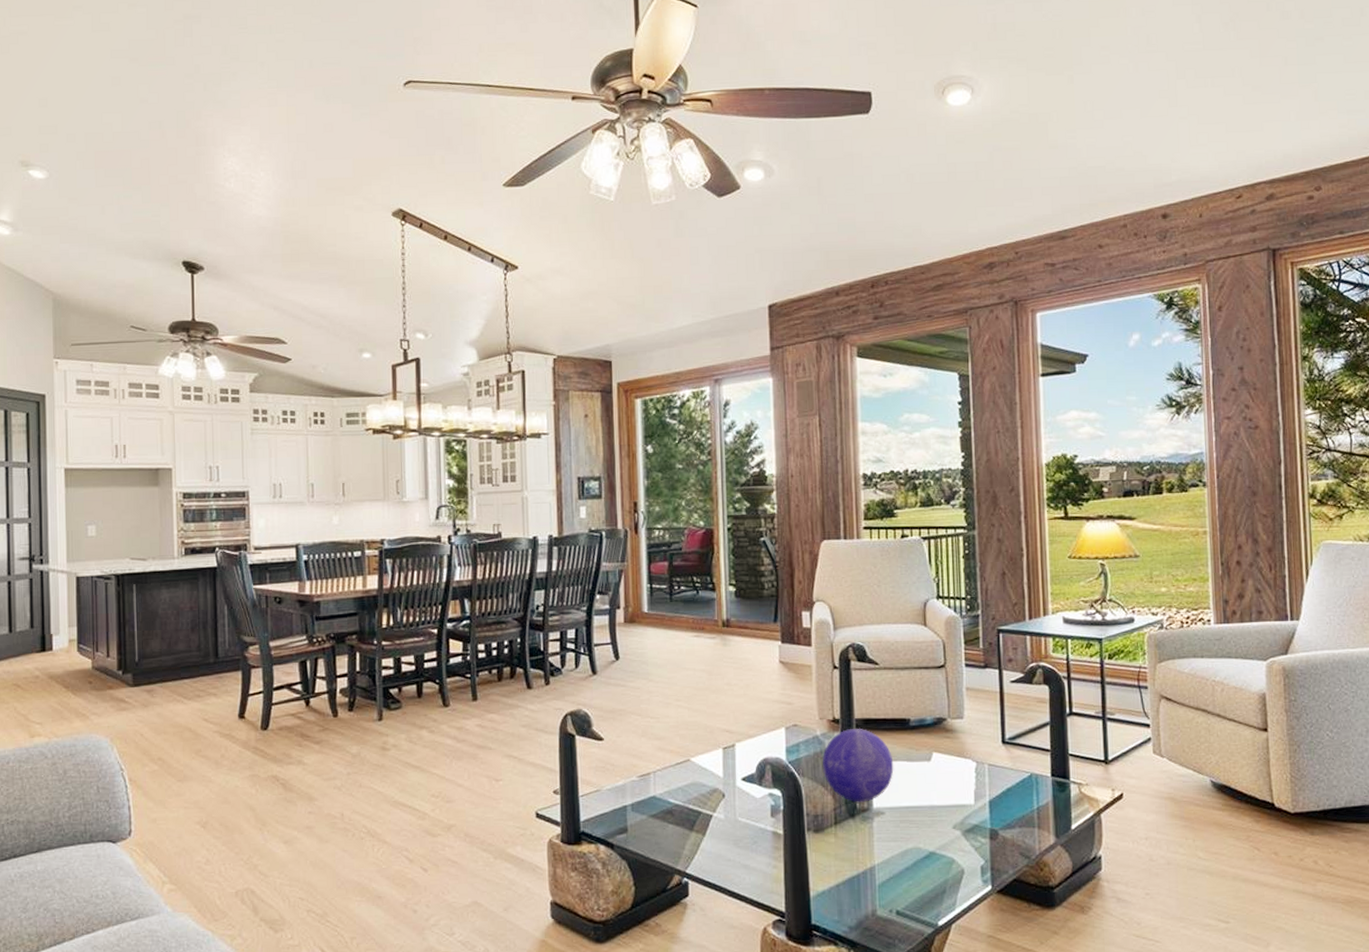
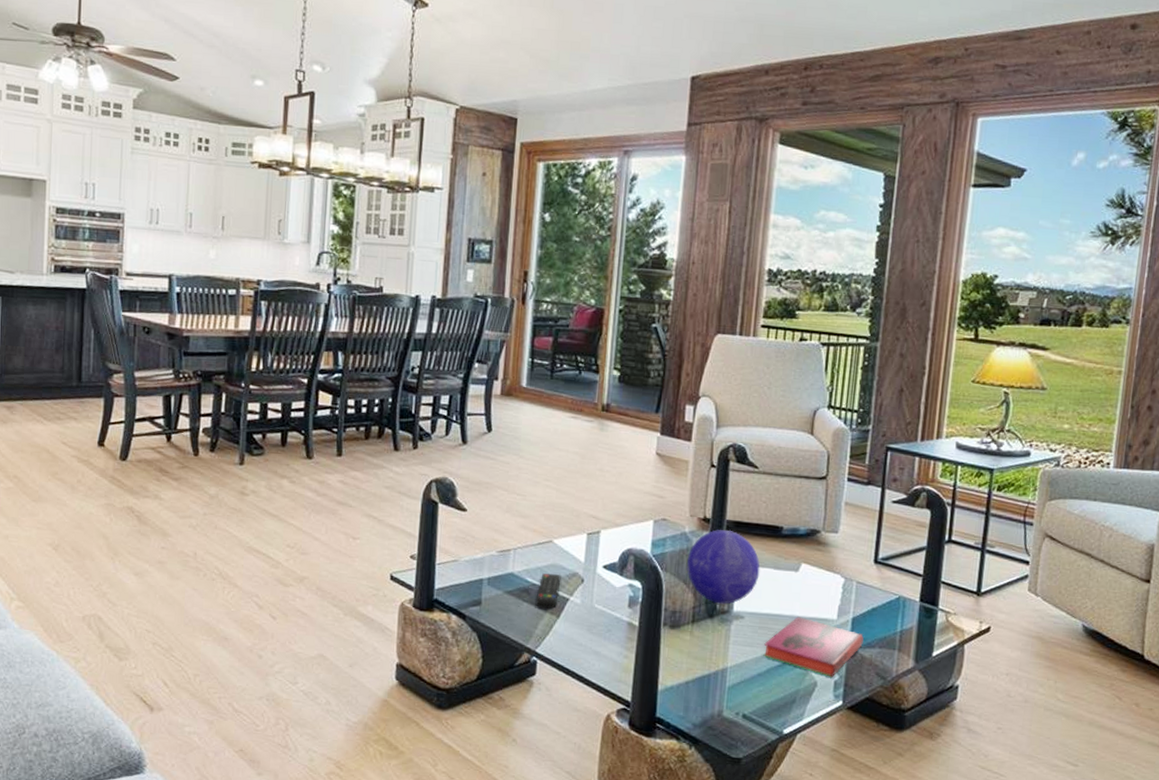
remote control: none [680,791,703,829] -> present [535,573,561,610]
hardback book: none [907,806,1003,863] -> present [763,616,864,677]

